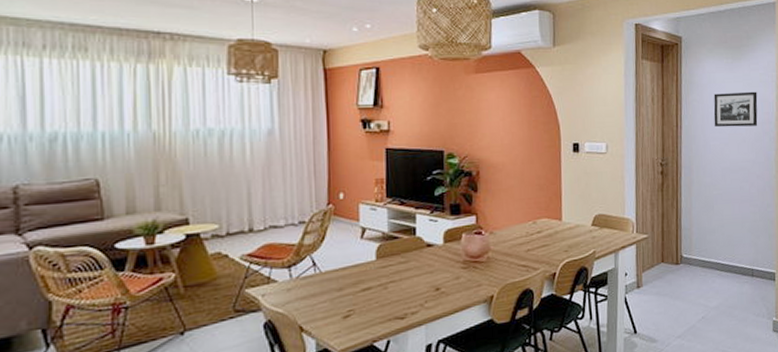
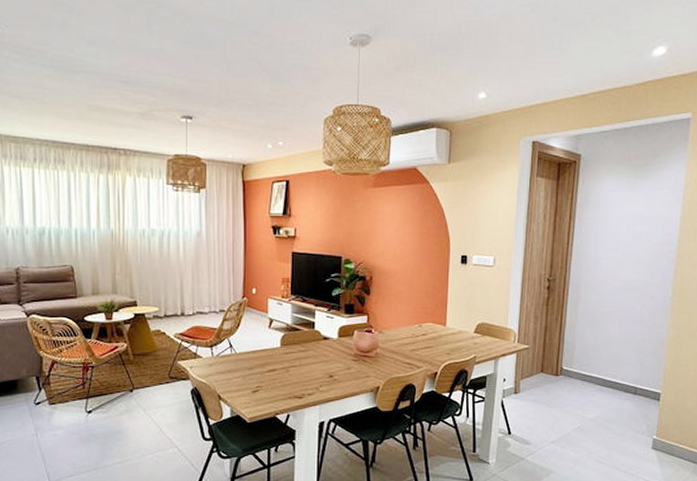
picture frame: present [714,91,758,127] -> none [608,211,659,247]

